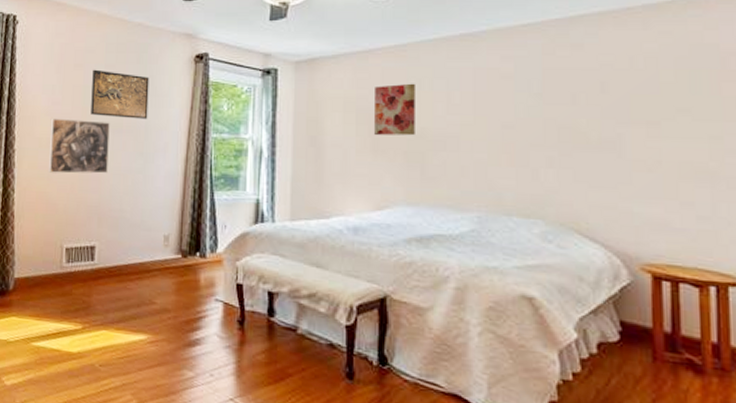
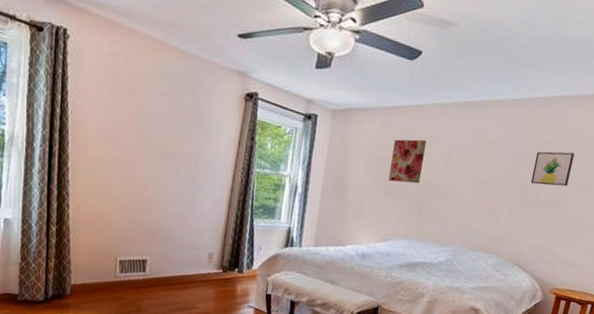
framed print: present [49,118,110,174] -> none [103,140,163,197]
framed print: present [91,69,149,119] -> none [144,96,202,150]
wall art: none [569,79,627,124] -> present [530,151,574,187]

